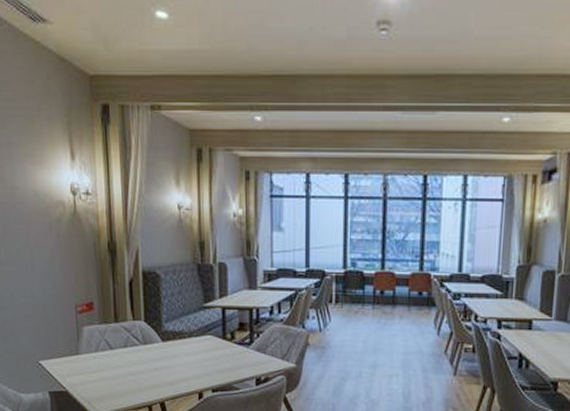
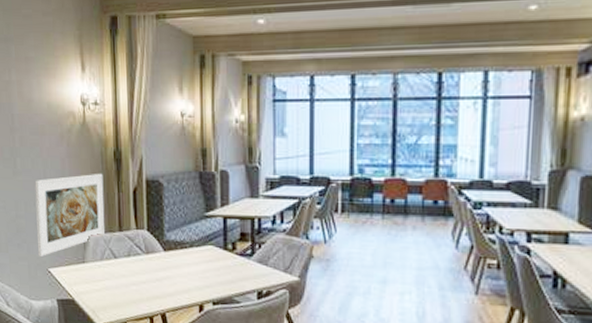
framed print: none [21,264,100,349] -> present [34,173,105,256]

